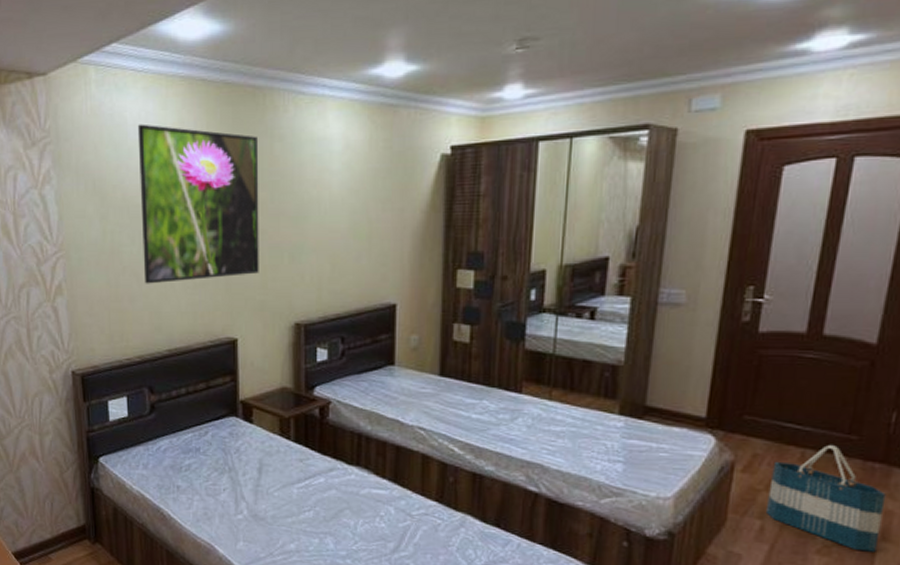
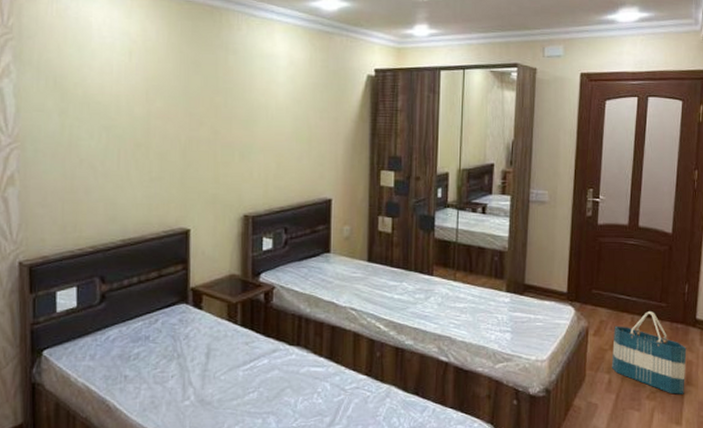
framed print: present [137,124,259,284] -> none [101,29,215,177]

